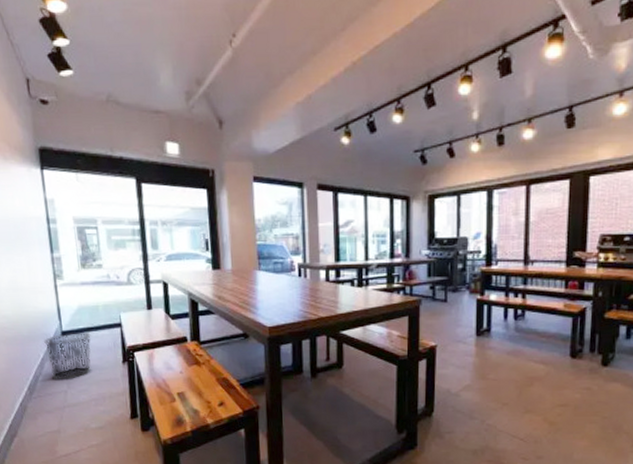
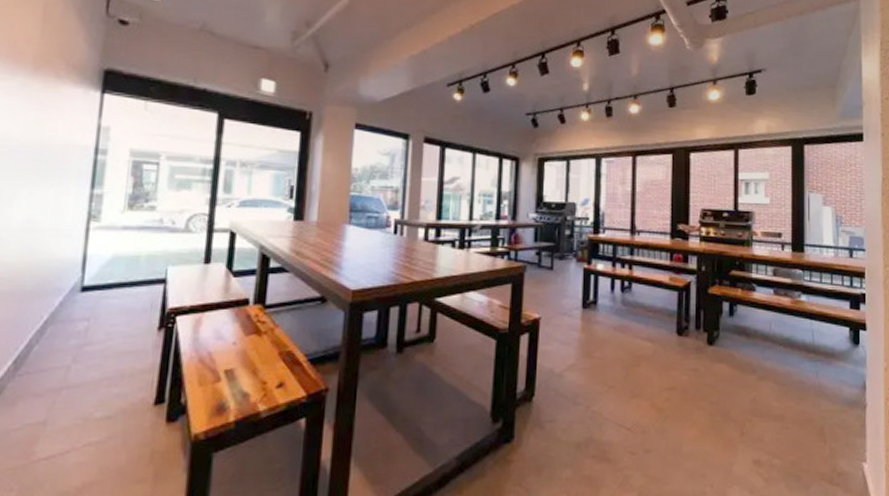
waste bin: present [44,332,91,381] -> none [52,287,122,352]

